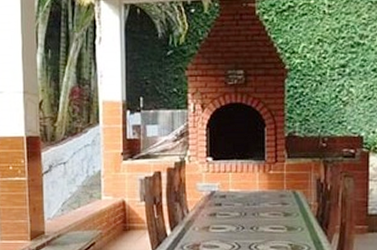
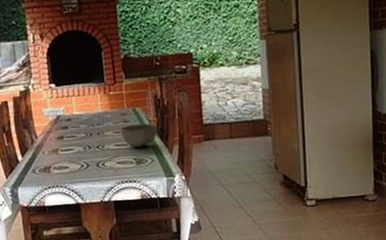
bowl: none [276,207,318,233] -> present [119,123,158,148]

